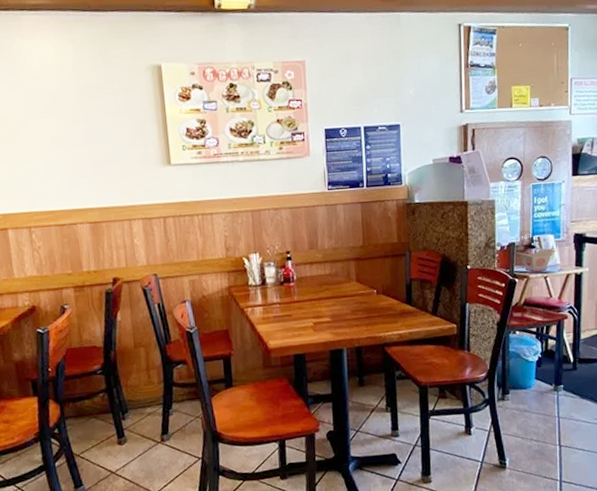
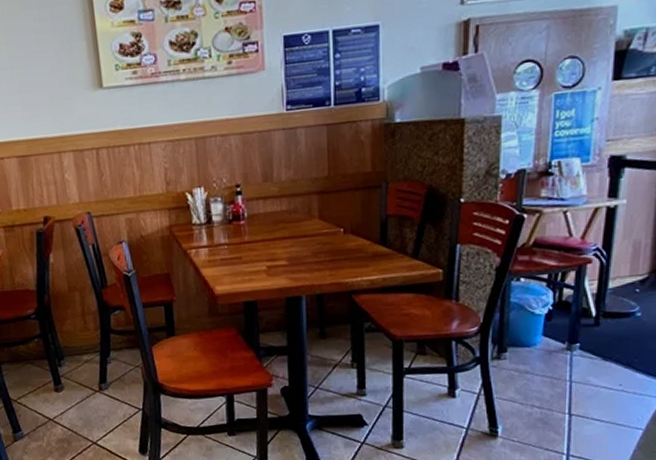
takeout container: present [516,248,556,272] -> none [527,175,582,206]

